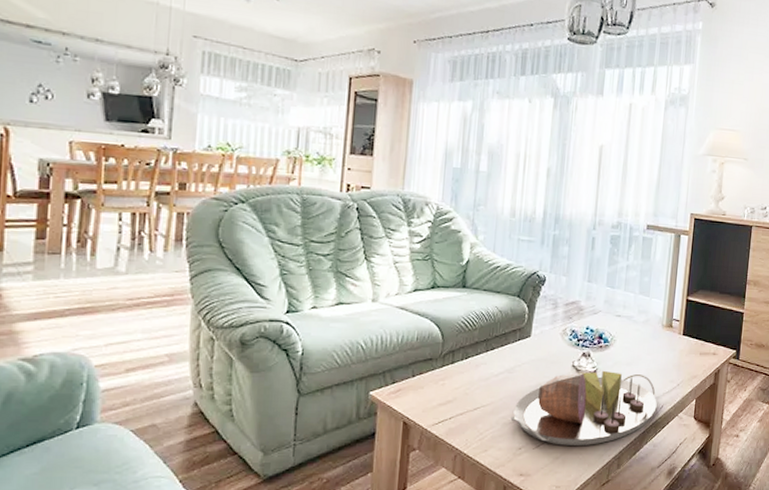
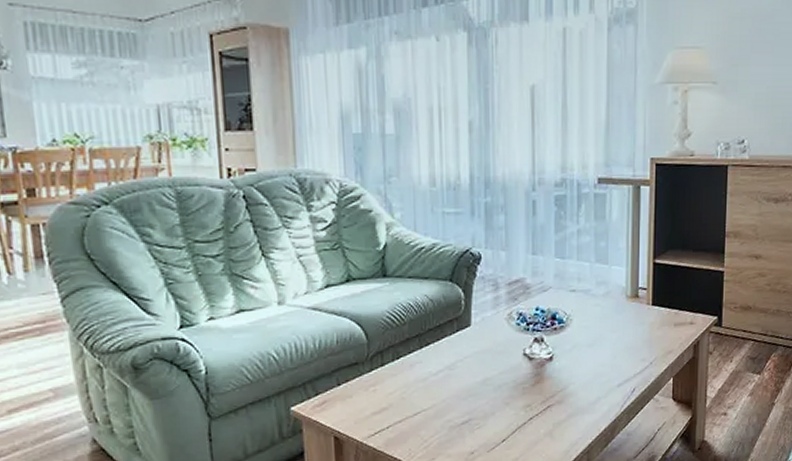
serving tray: present [510,370,657,446] -> none [457,355,628,445]

